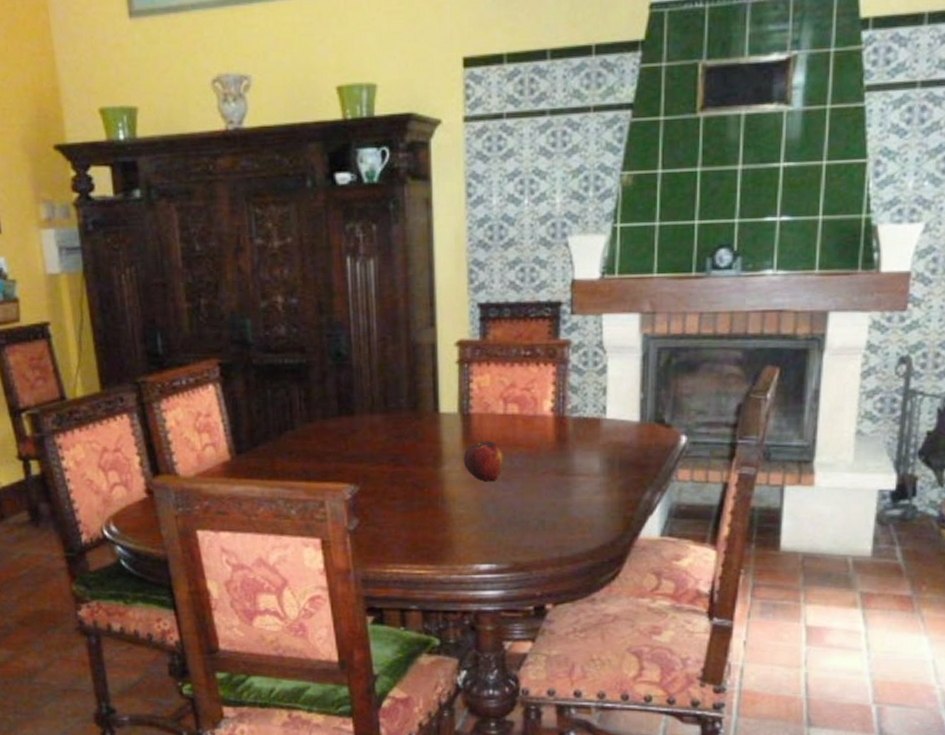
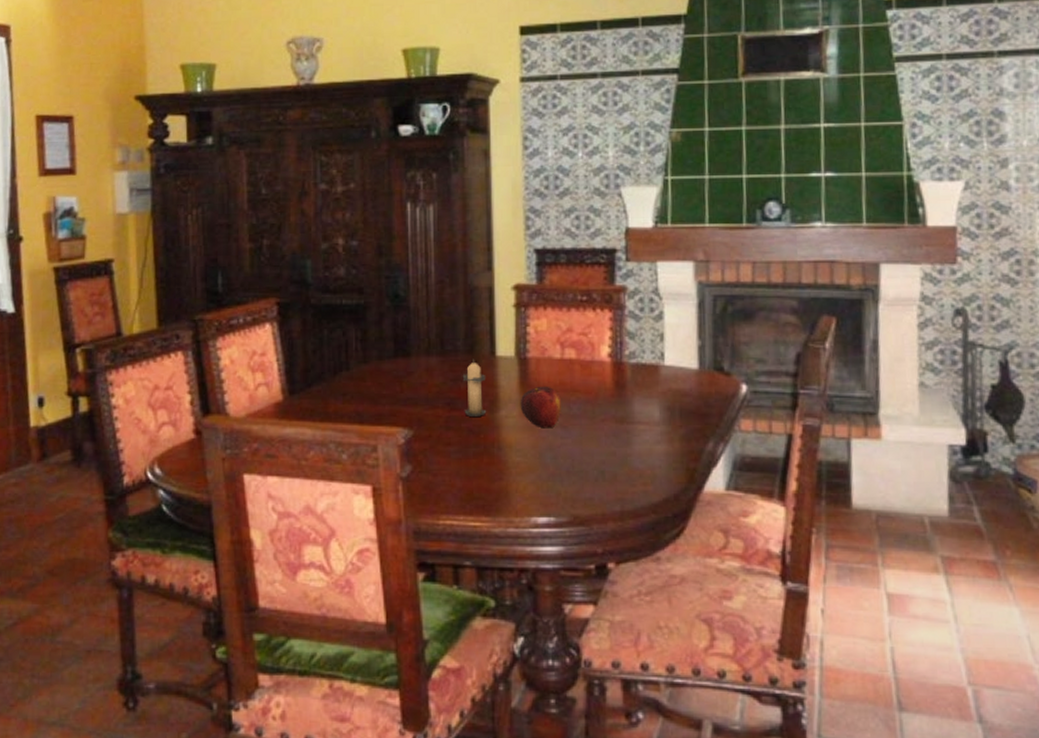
candle: none [406,416,431,472] -> present [462,359,487,416]

